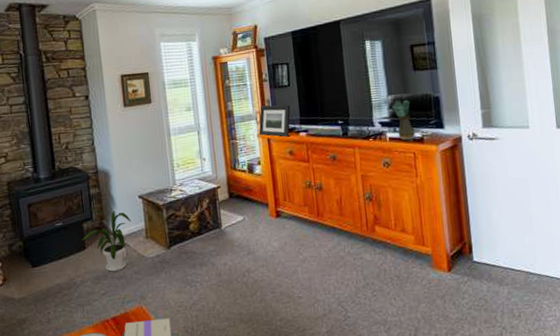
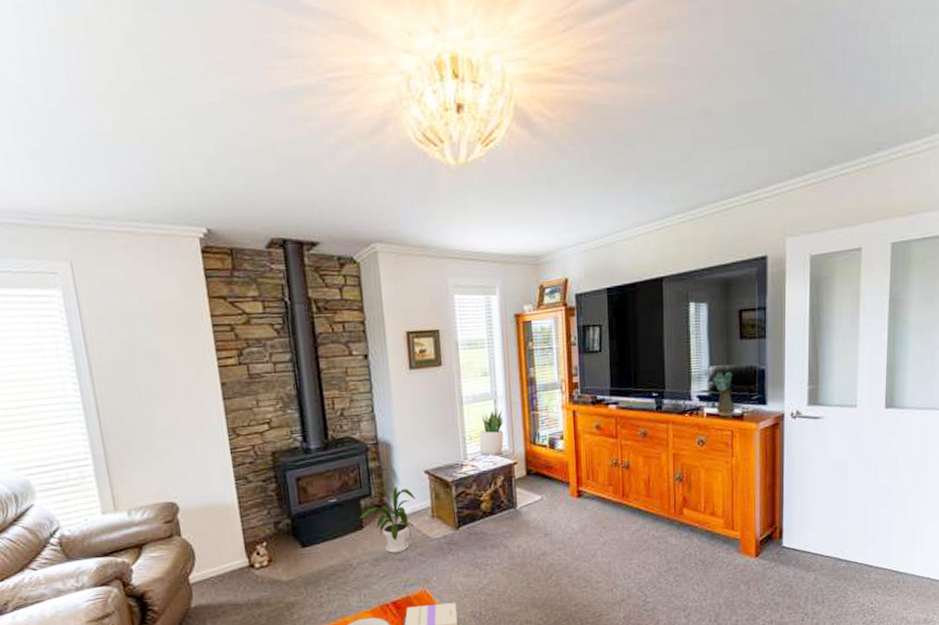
planter: none [185,139,208,181] -> present [479,408,505,456]
picture frame: present [258,105,291,137] -> none [563,373,601,410]

